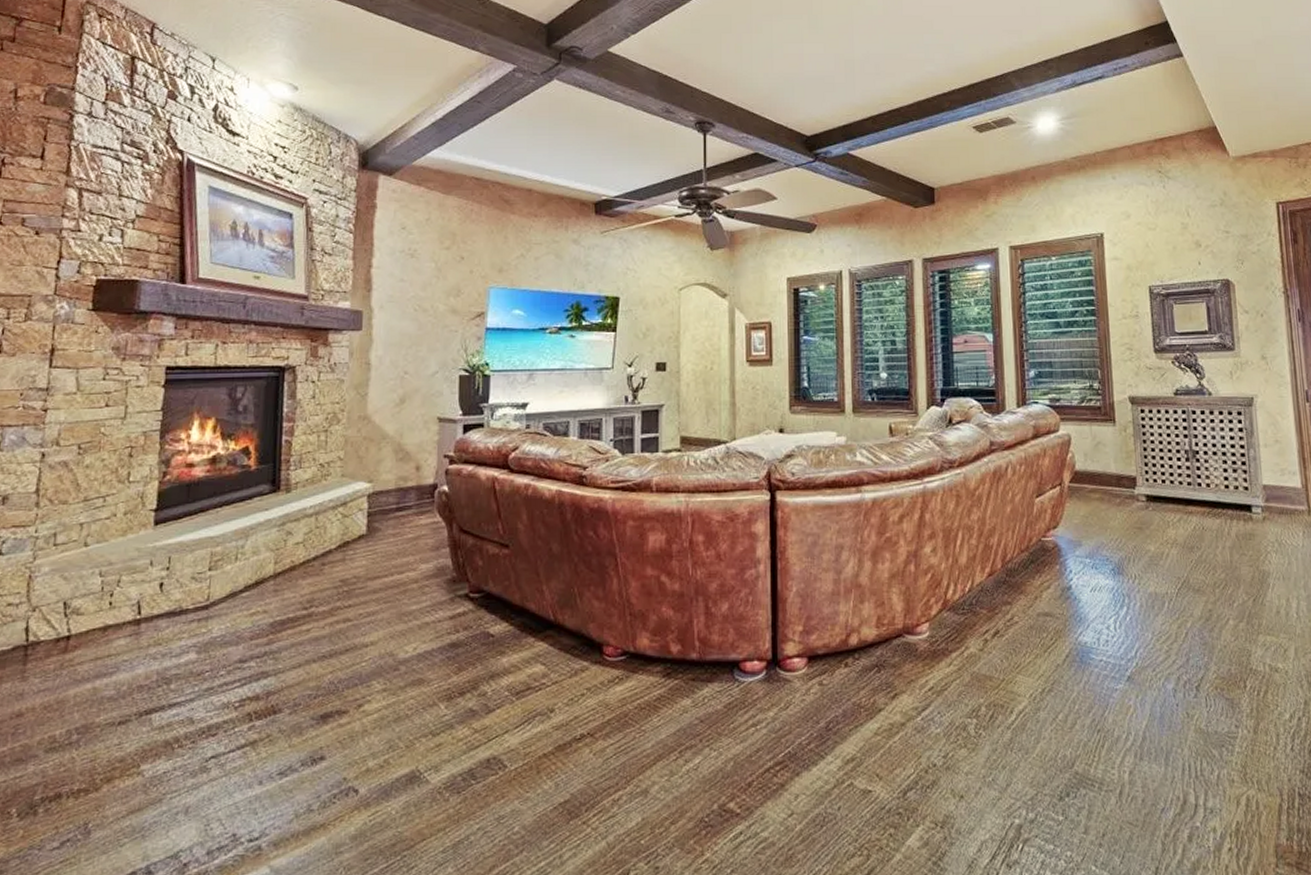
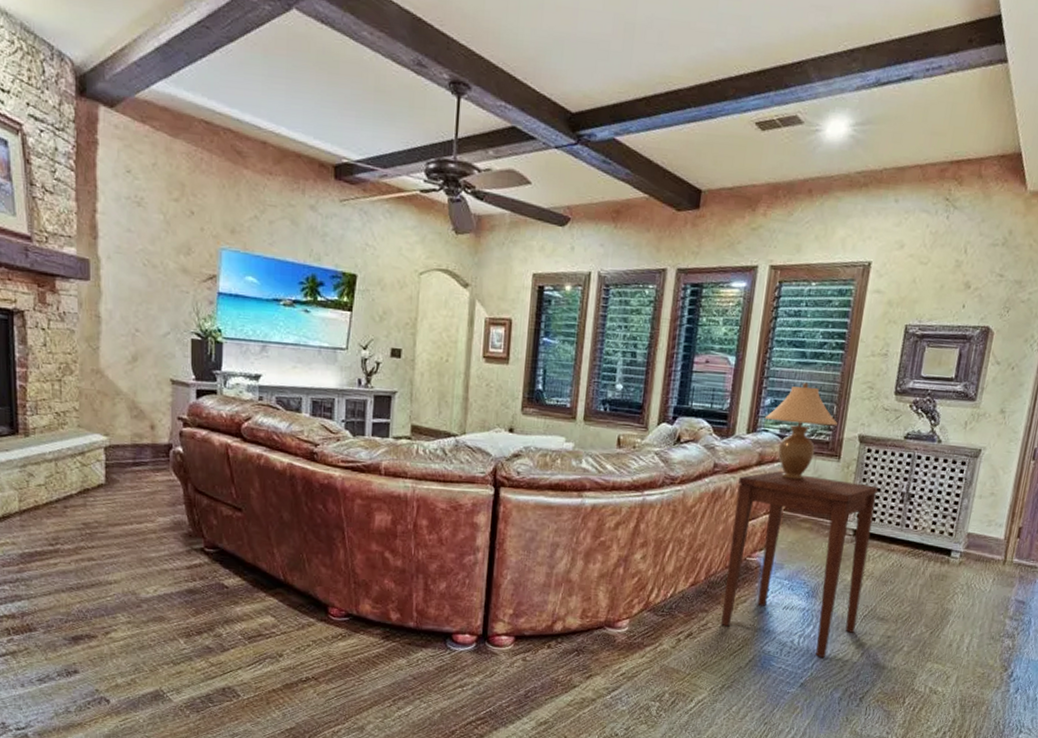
side table: none [1018,442,1172,644] -> present [721,471,878,658]
table lamp: none [1033,351,1106,450] -> present [765,382,838,481]

